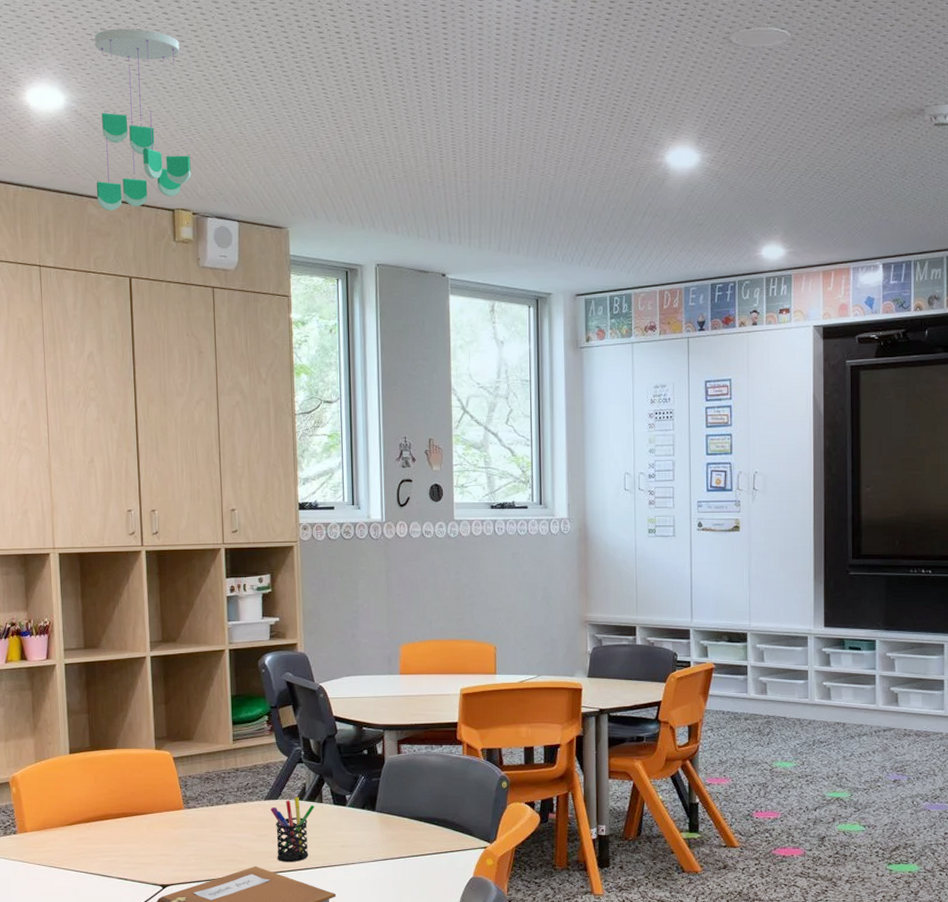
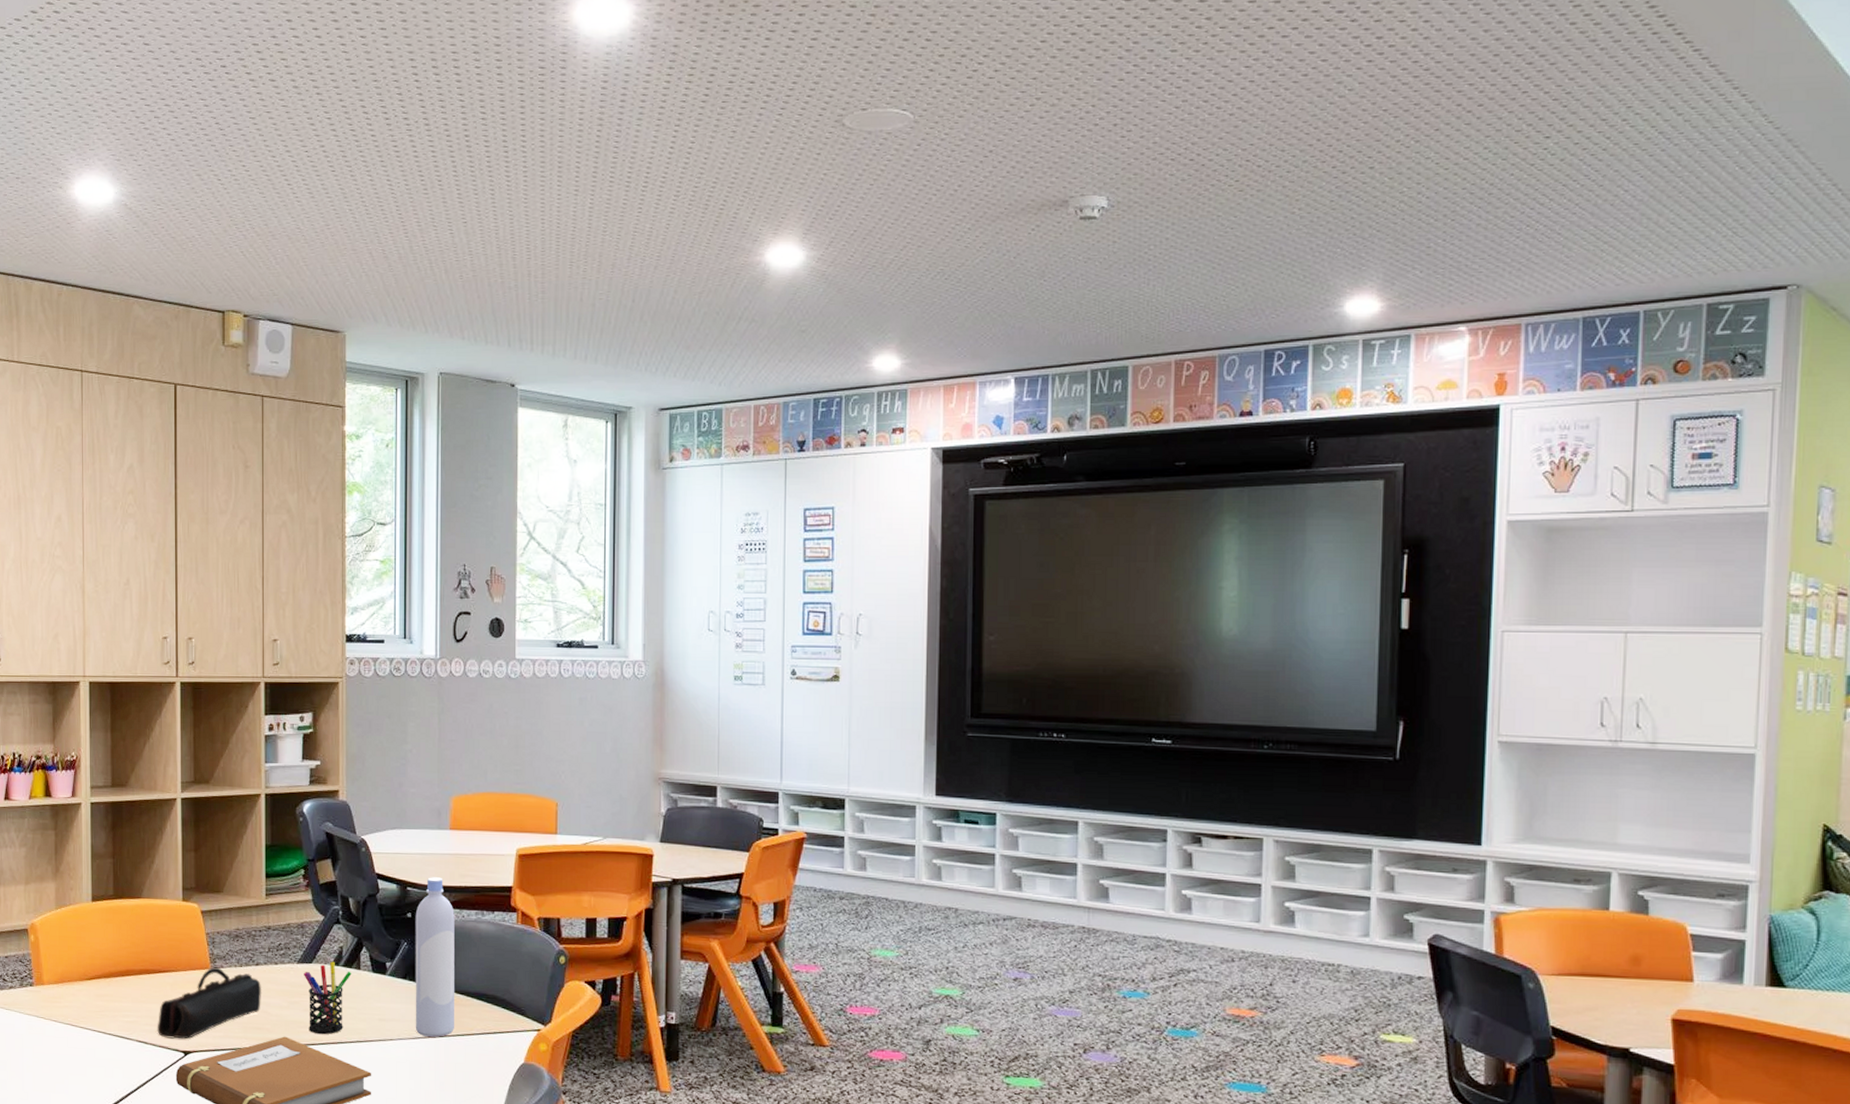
ceiling mobile: present [95,28,191,212] -> none [143,116,244,313]
pencil case: none [135,807,232,874] -> present [157,967,261,1040]
bottle: none [371,717,410,859] -> present [415,877,454,1037]

